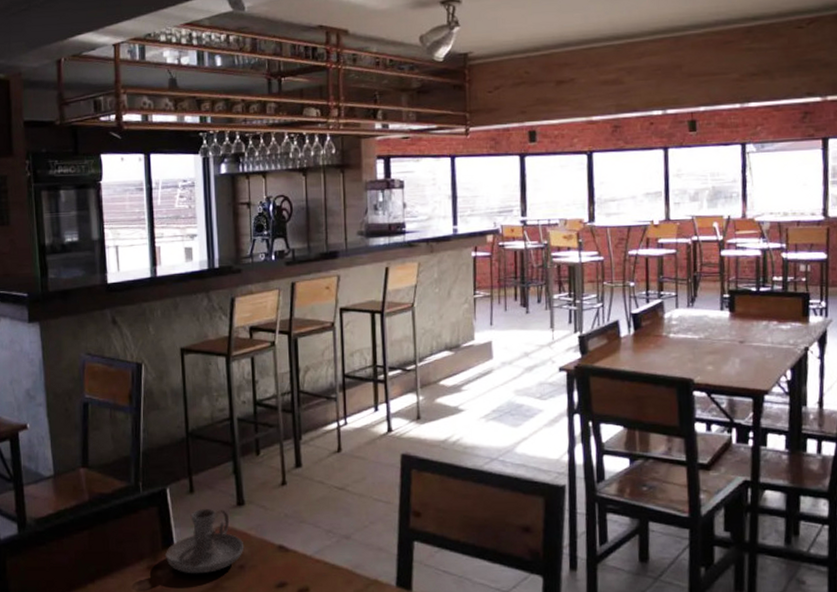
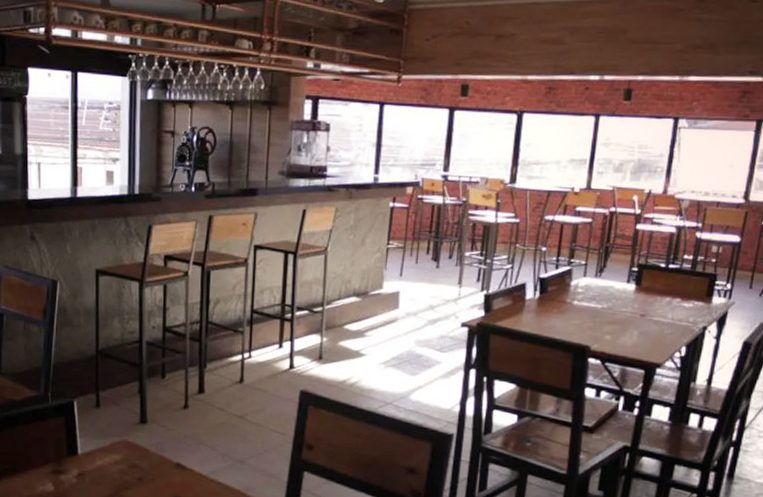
candle holder: present [164,509,245,574] -> none [68,423,144,482]

